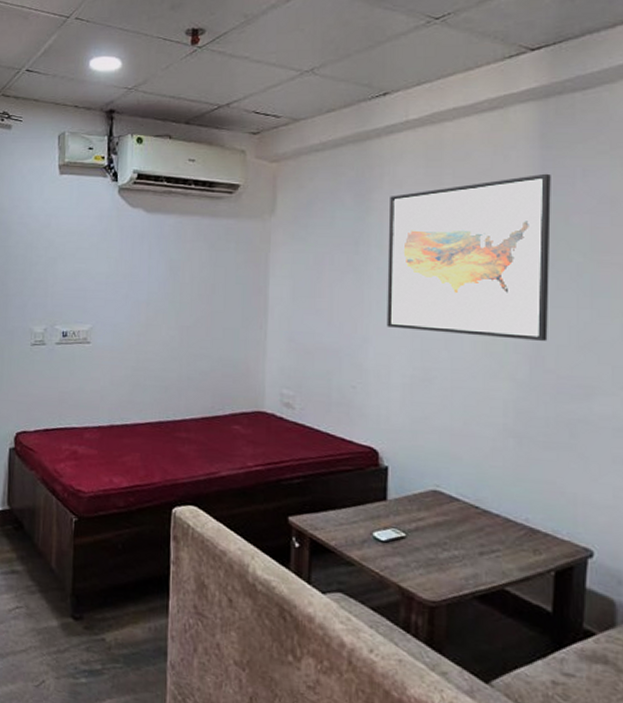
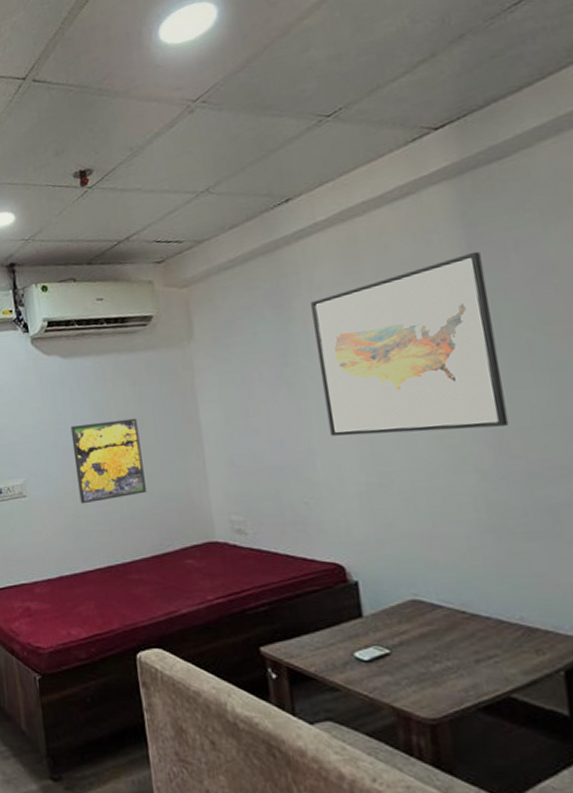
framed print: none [142,280,209,359] -> present [70,418,146,504]

